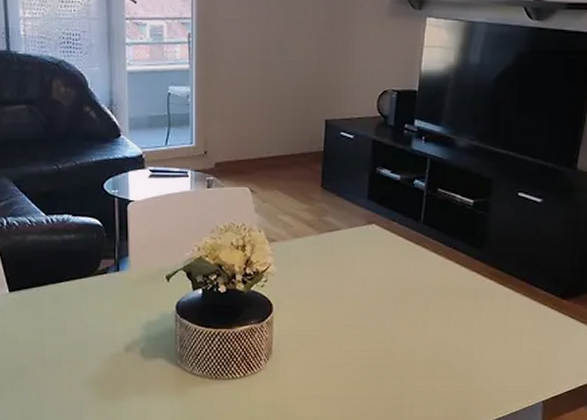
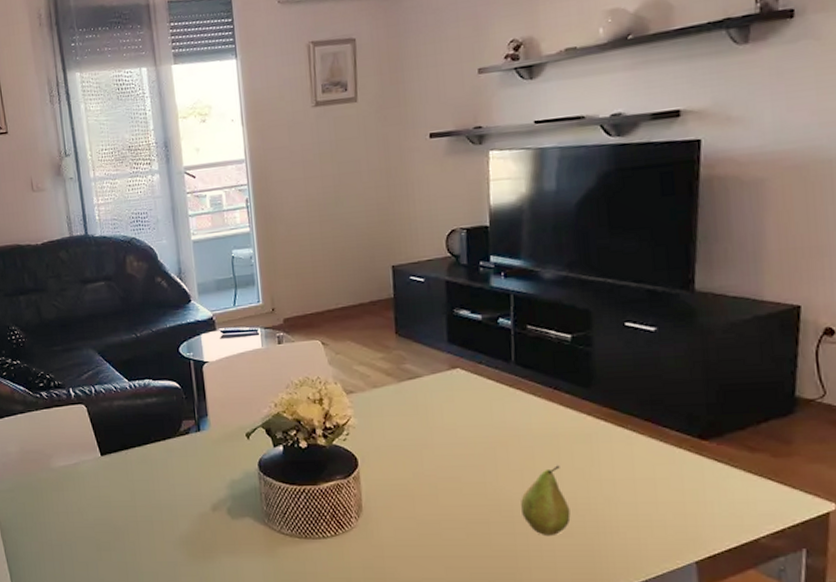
fruit: none [412,317,452,379] -> present [521,465,571,537]

